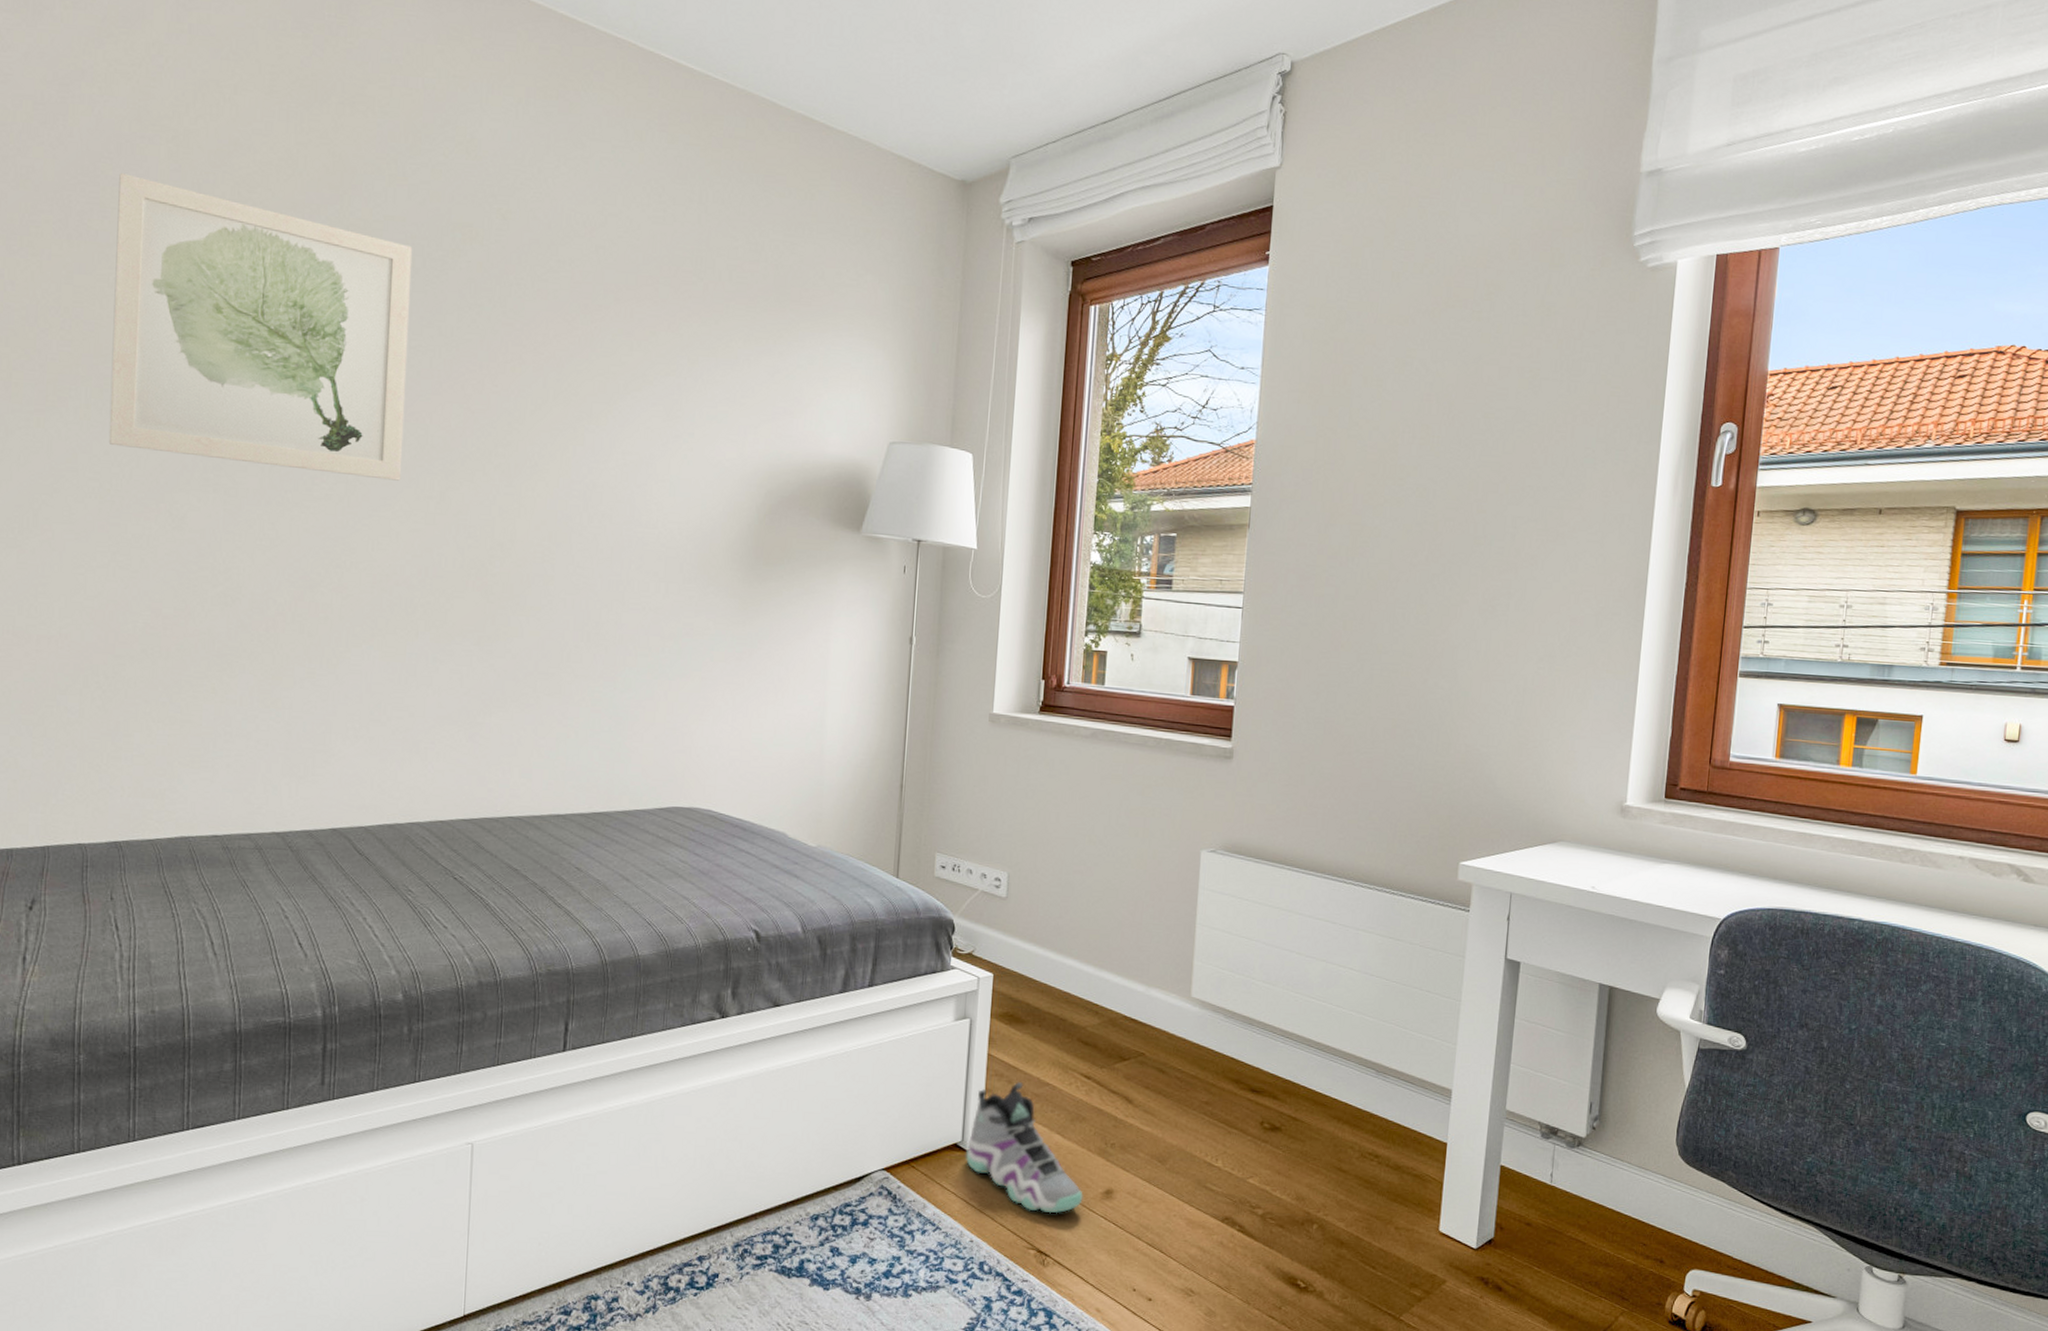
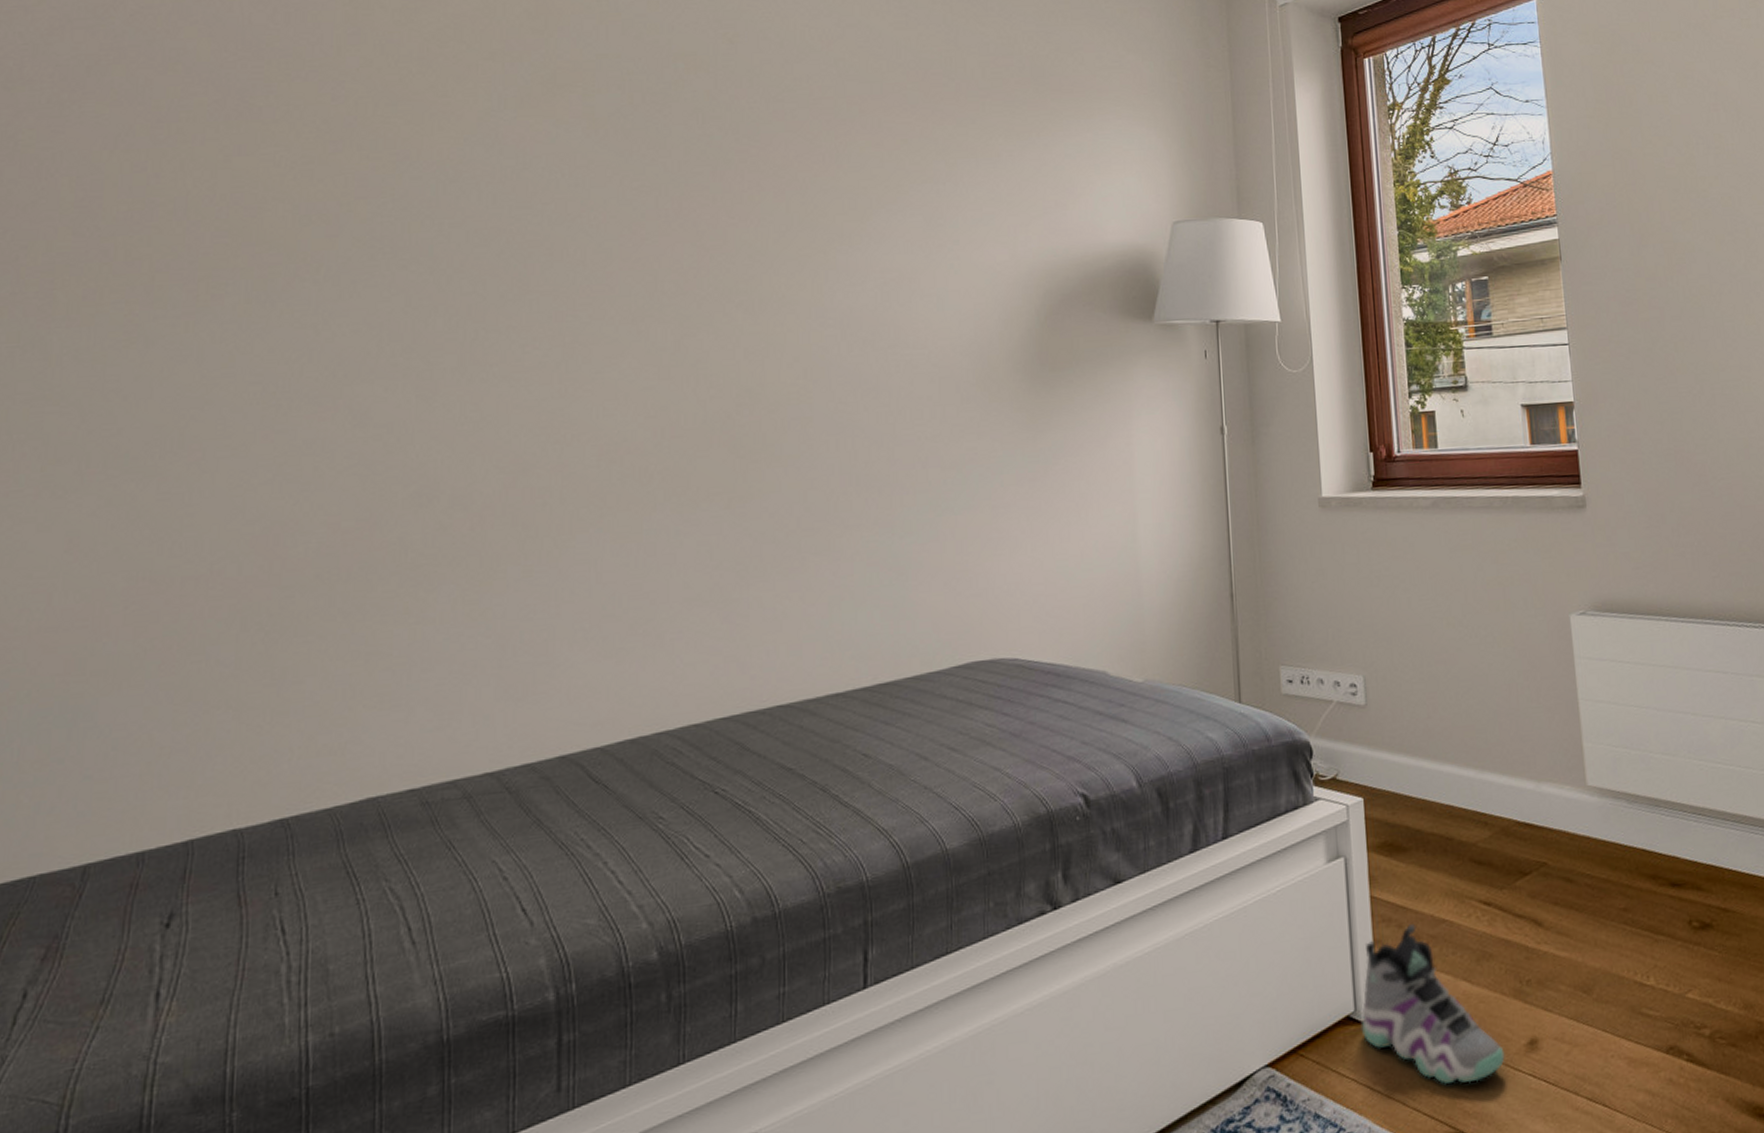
wall art: present [108,173,413,481] -> none [274,43,630,342]

